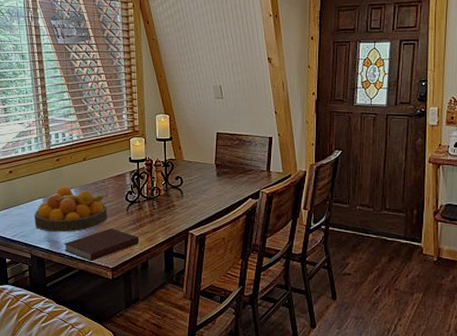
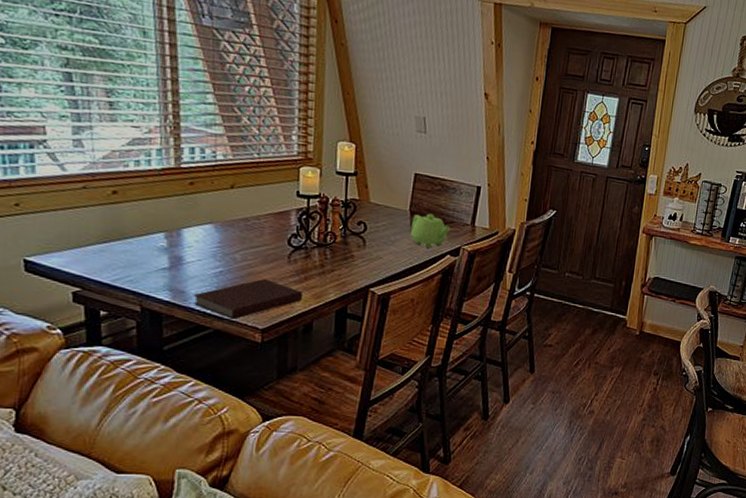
fruit bowl: present [33,186,108,232] -> none [148,219,263,280]
teapot: none [218,165,250,193] -> present [411,213,451,248]

